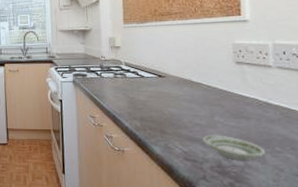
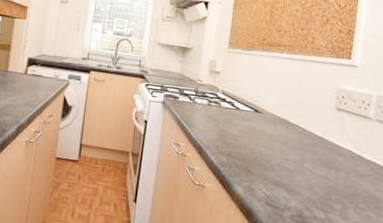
saucer: present [203,135,266,161] -> none [288,181,350,214]

